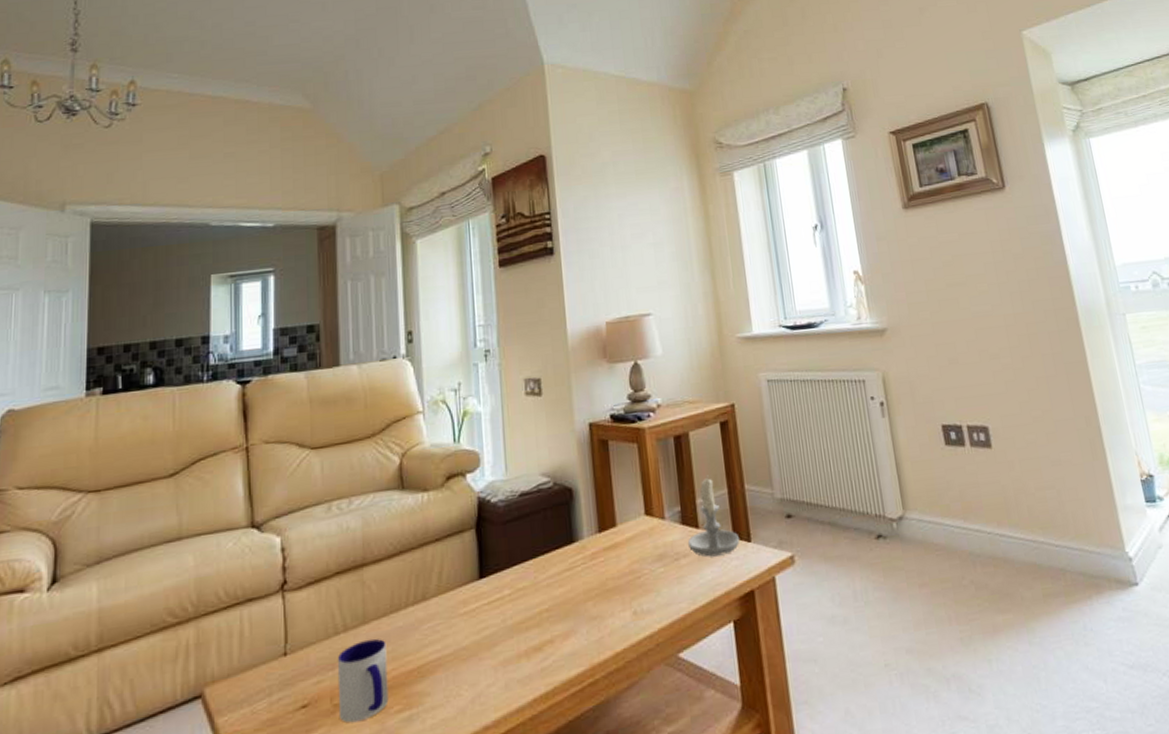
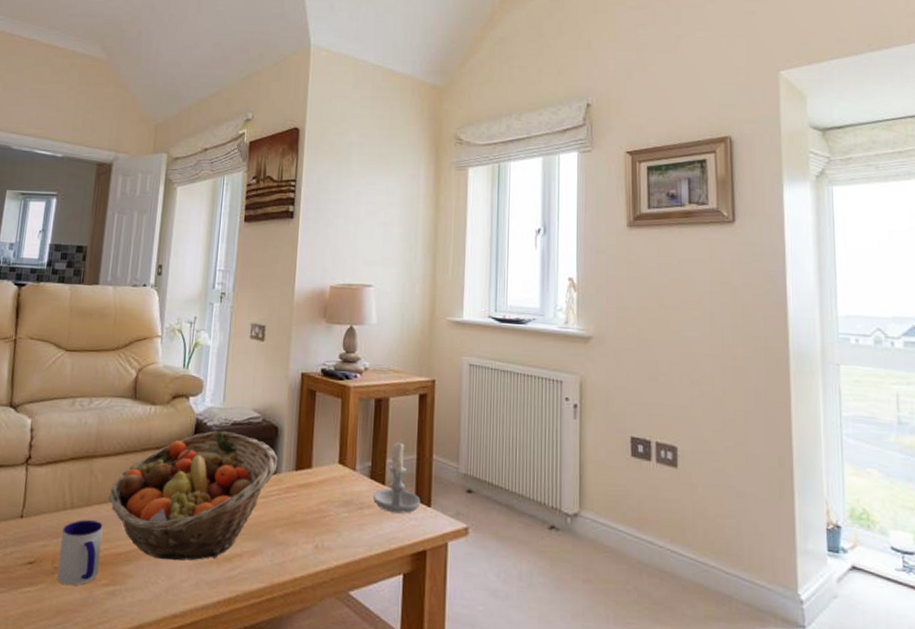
fruit basket: none [388,504,578,667] -> present [108,430,278,561]

